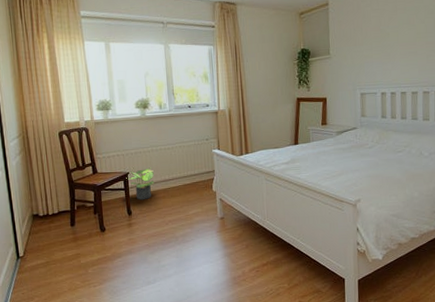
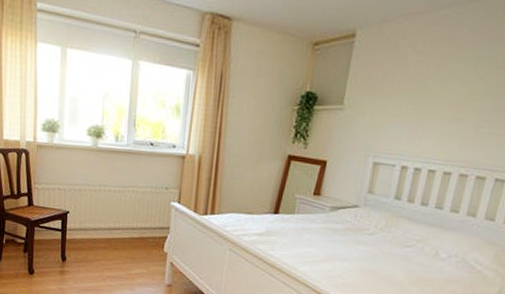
potted plant: present [126,167,155,200] -> none [65,210,98,247]

